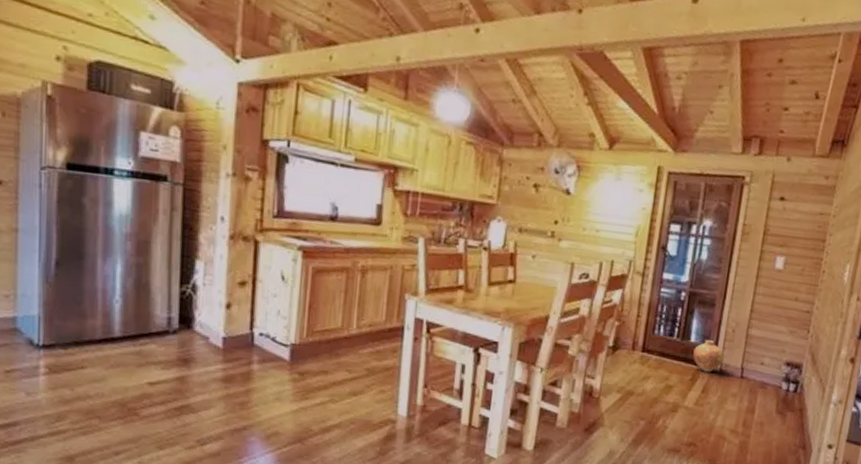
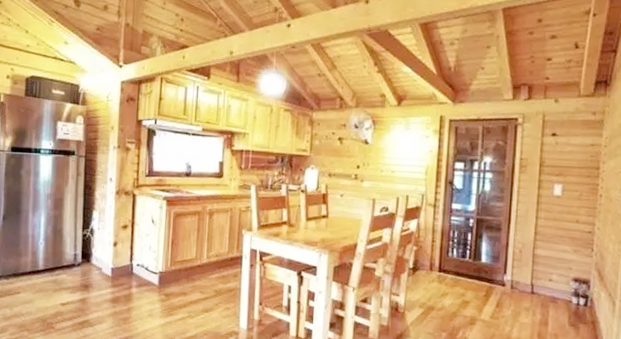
vase: present [693,340,724,372] -> none [485,260,514,289]

